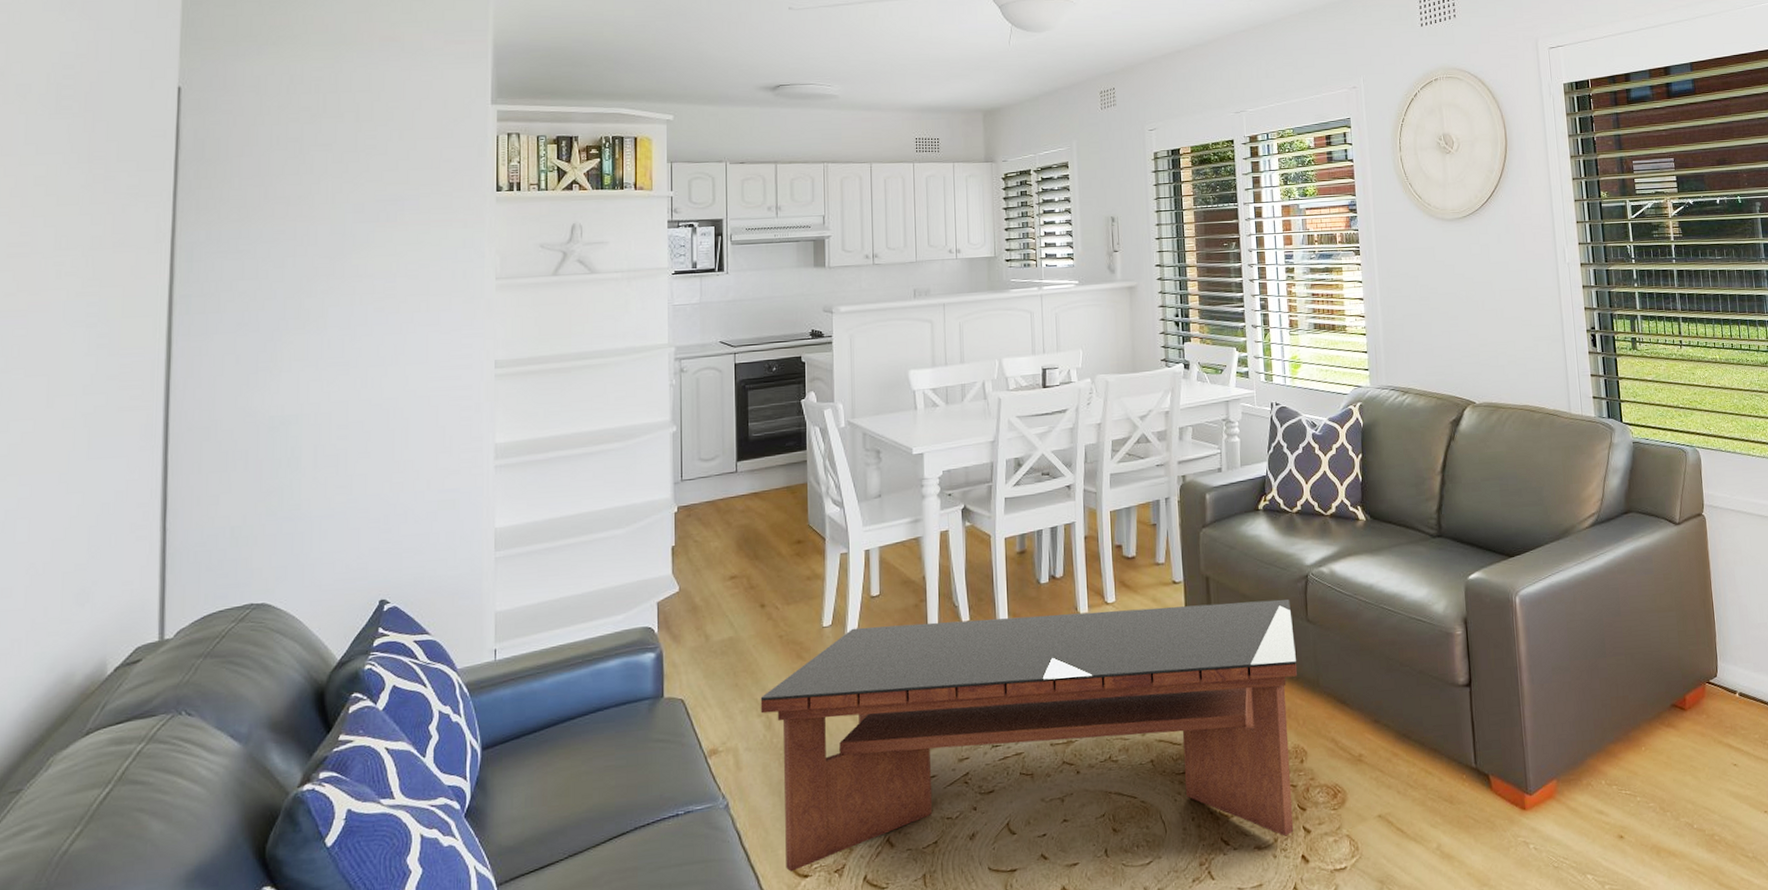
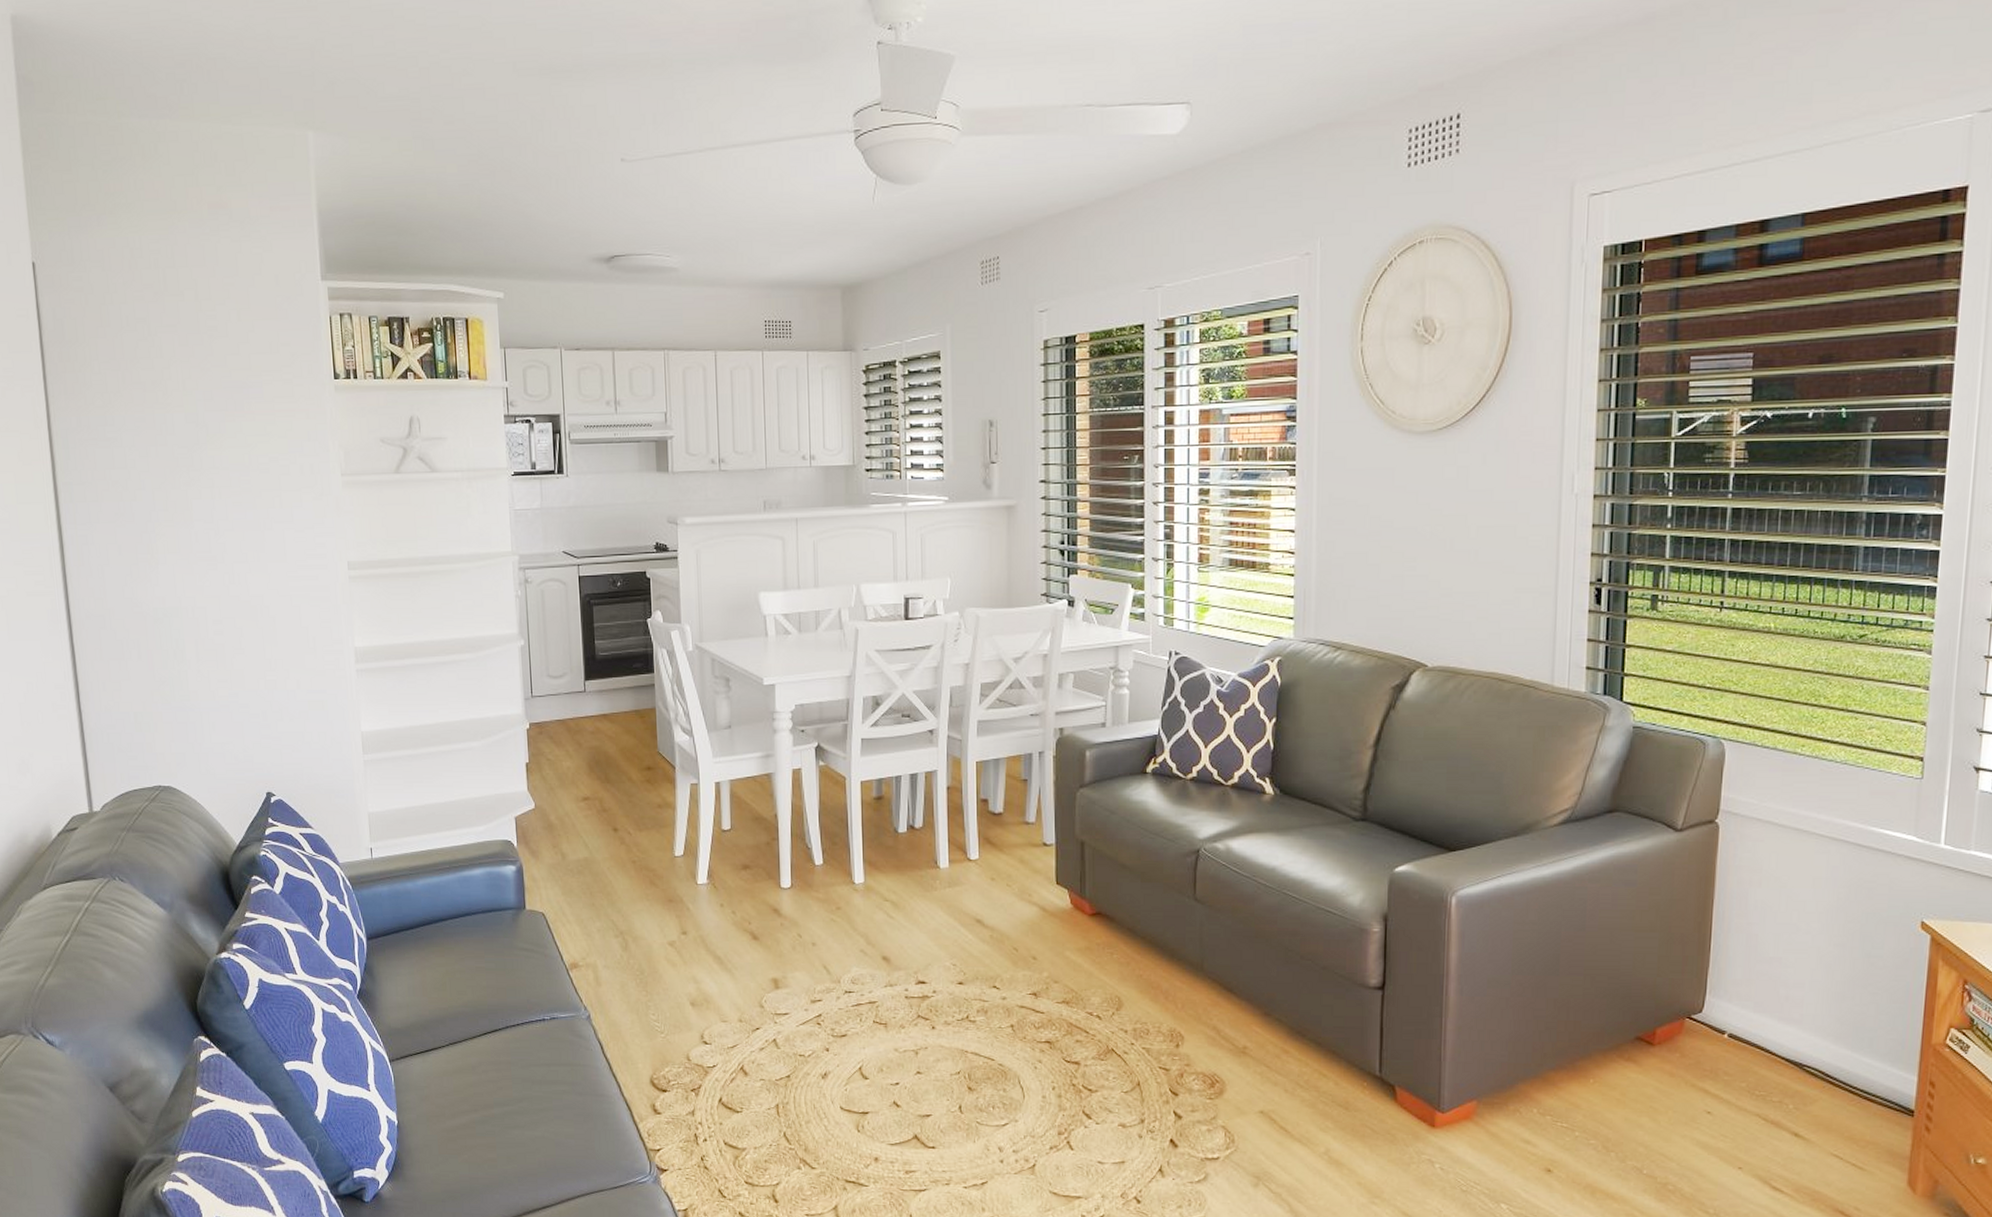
coffee table: present [760,599,1297,872] -> none [616,860,1179,1119]

